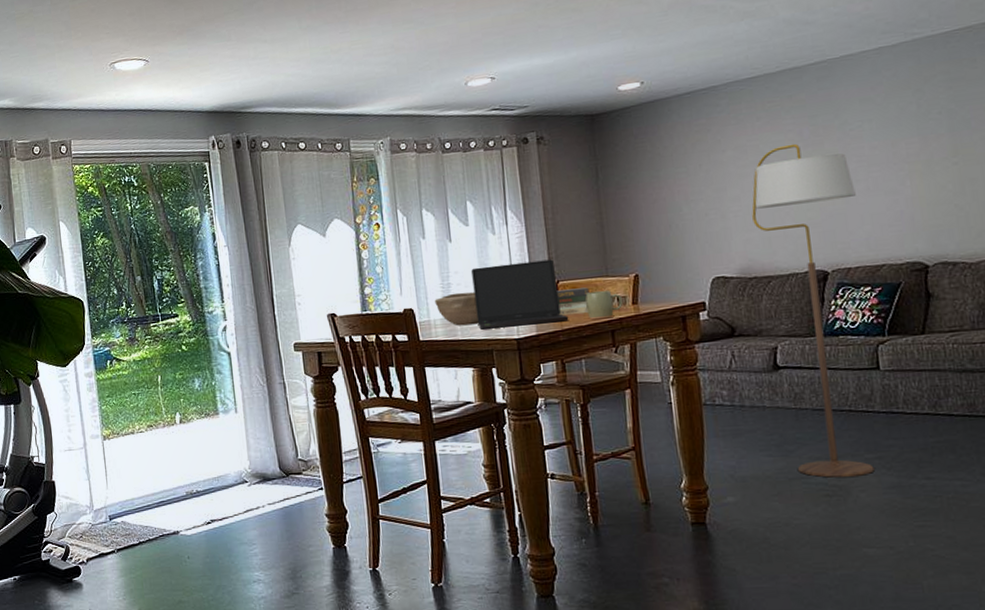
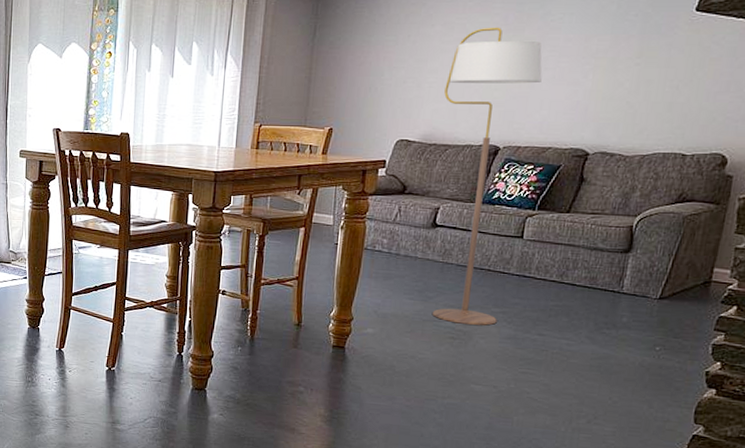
bowl: present [434,292,480,326] -> none [149,124,186,154]
laptop: present [471,259,569,330] -> none [183,103,264,162]
books: present [557,287,590,316] -> none [256,133,287,157]
mug: present [585,290,624,320] -> none [280,139,315,164]

